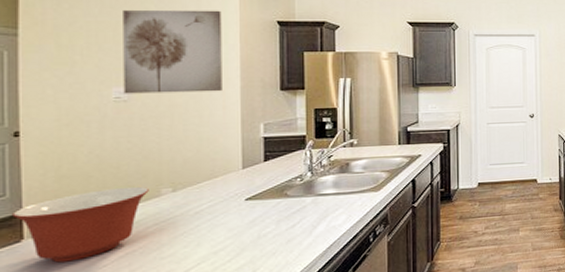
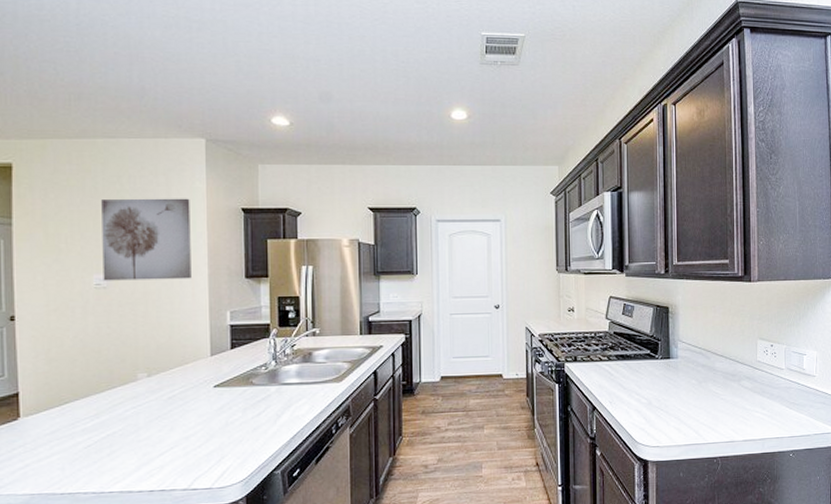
mixing bowl: present [12,186,149,263] -> none [10,370,127,441]

